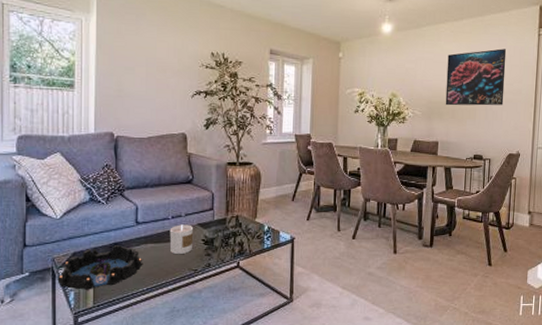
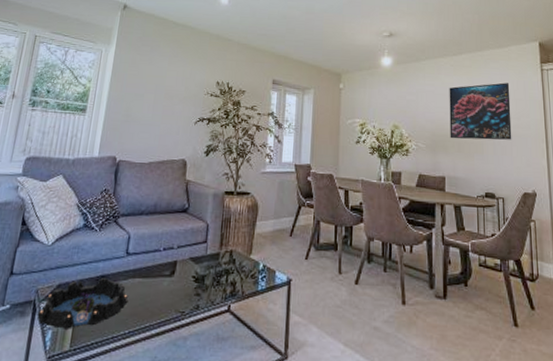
candle: present [169,224,194,255] -> none [158,258,185,293]

